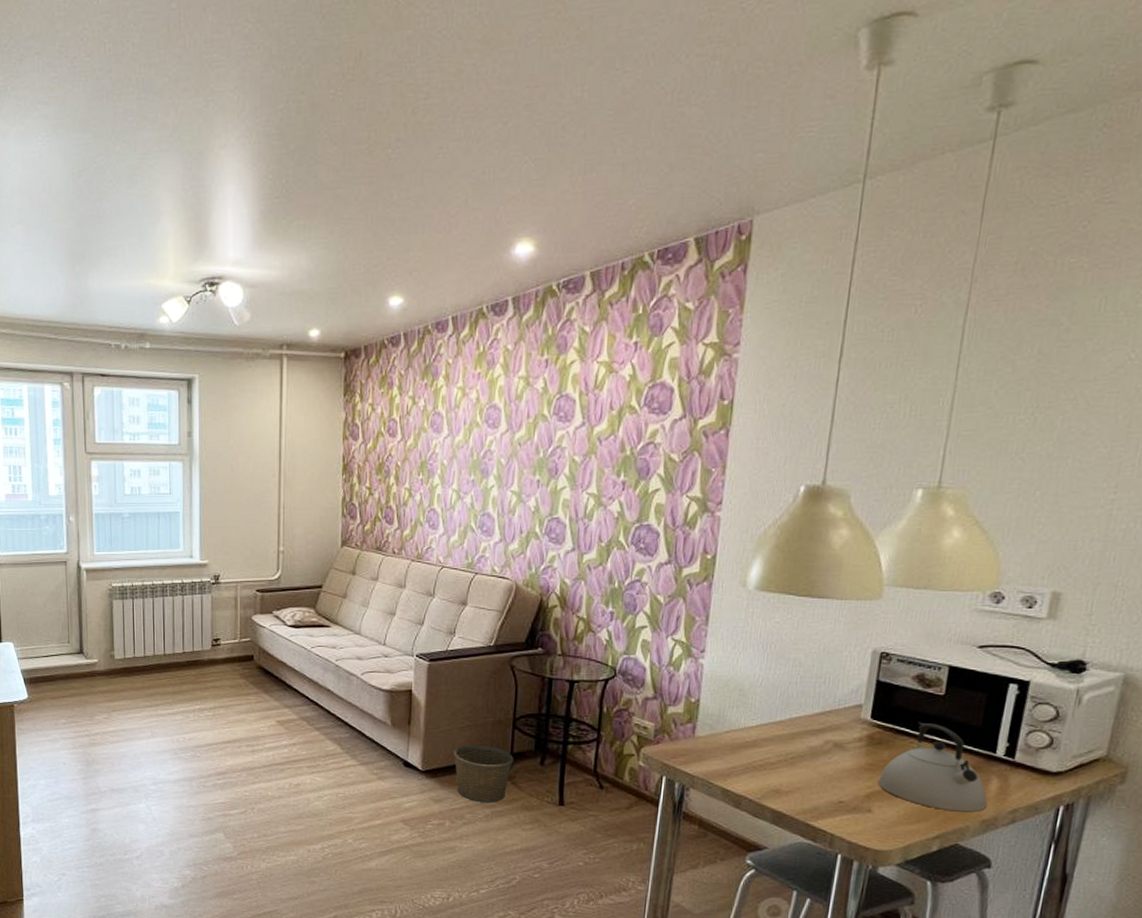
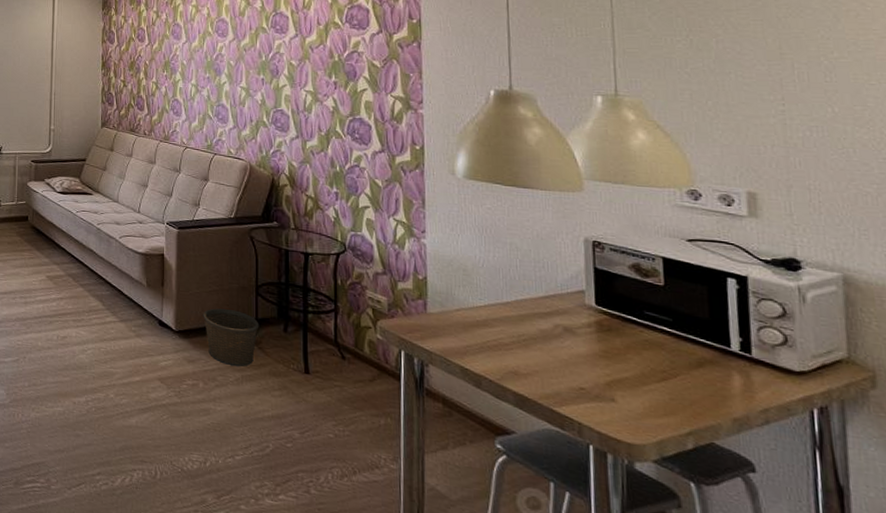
kettle: present [877,723,987,813] -> none [615,312,734,410]

